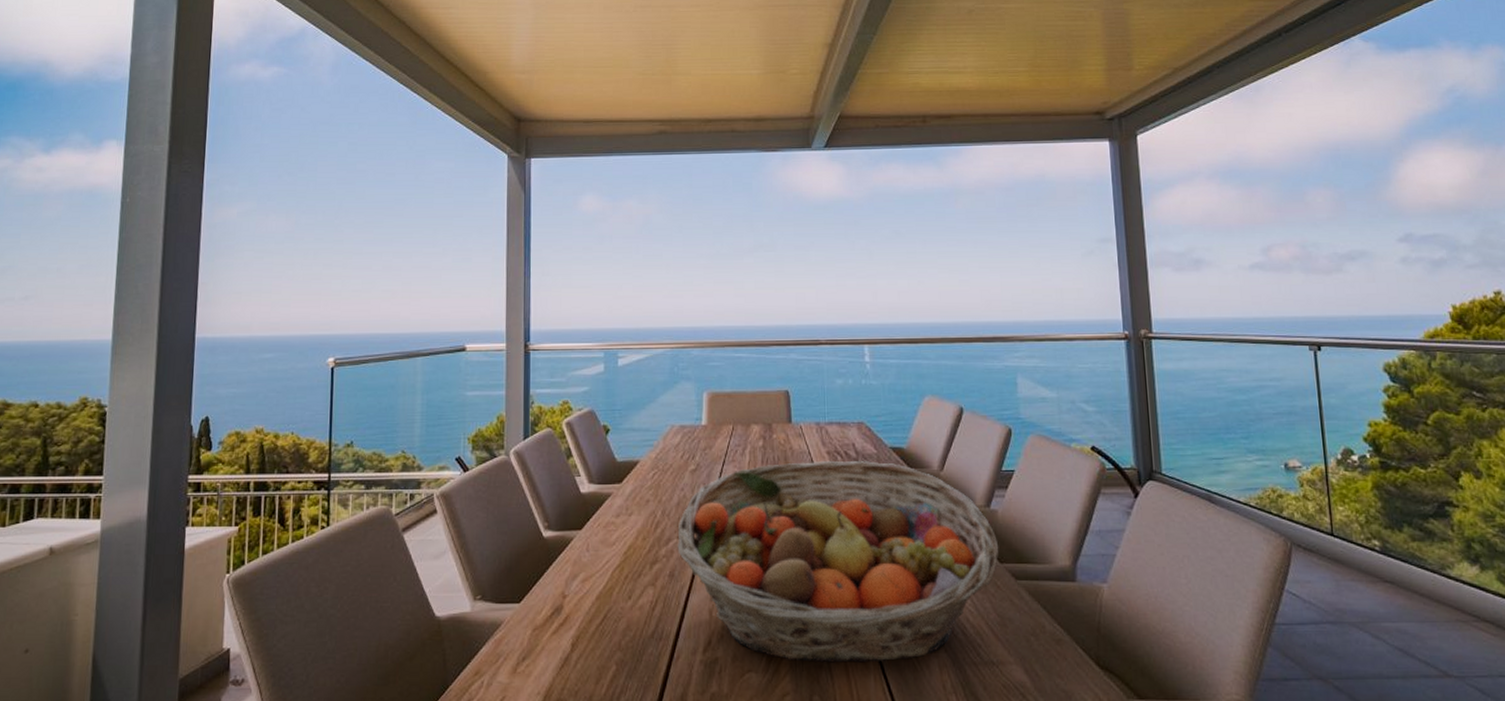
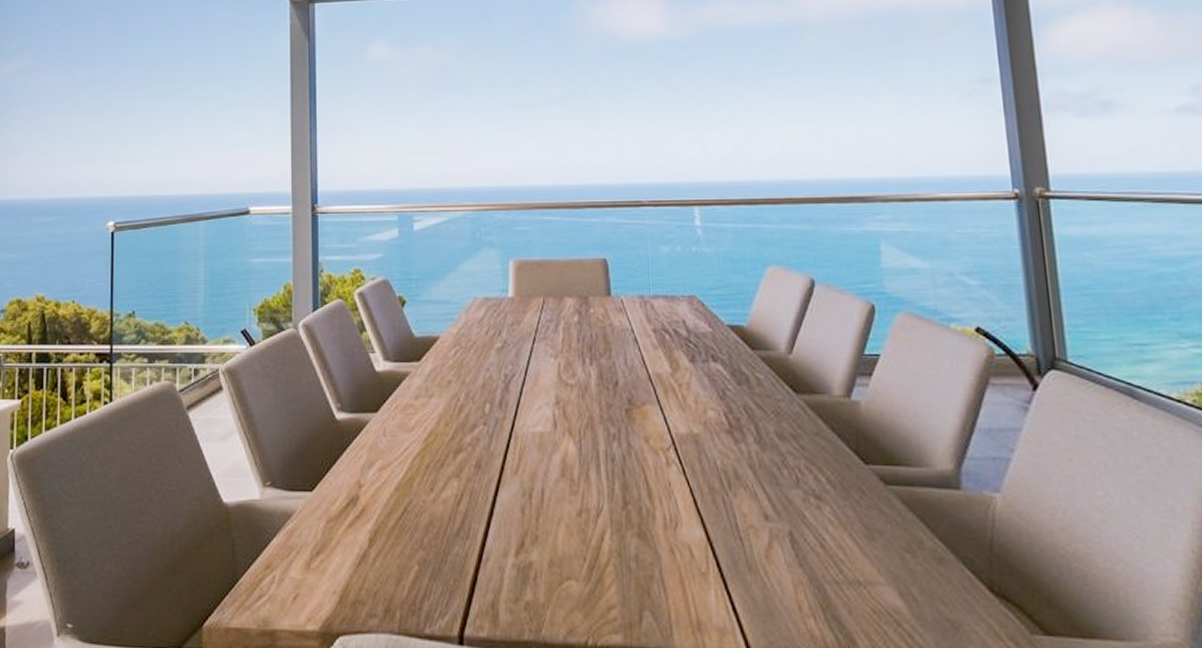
fruit basket: present [677,460,999,663] -> none [483,339,864,575]

